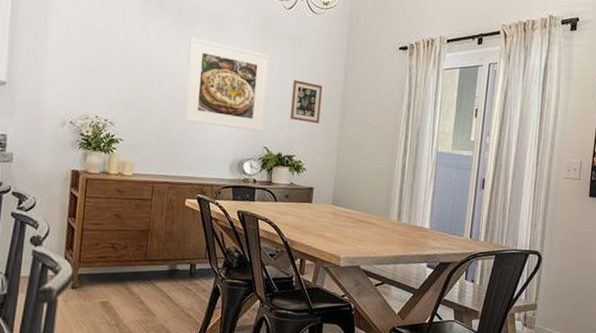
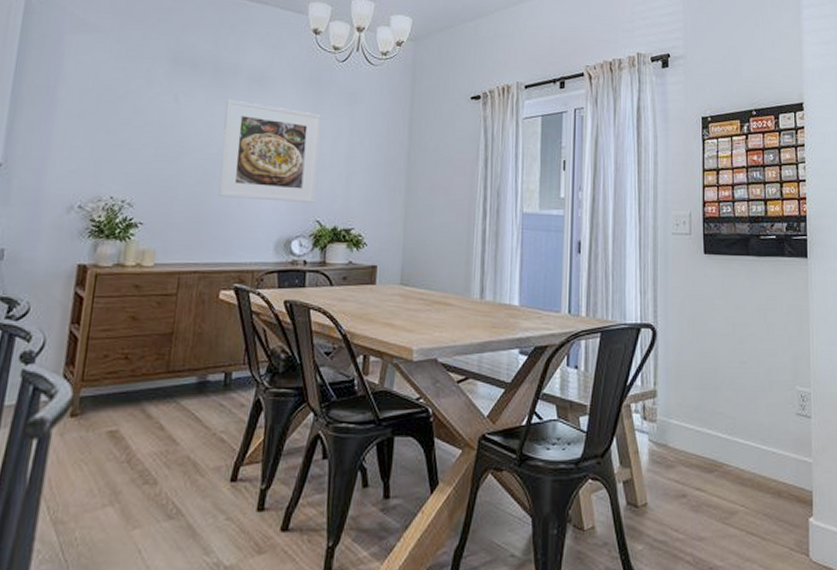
picture frame: present [290,79,323,123] -> none [346,140,384,189]

